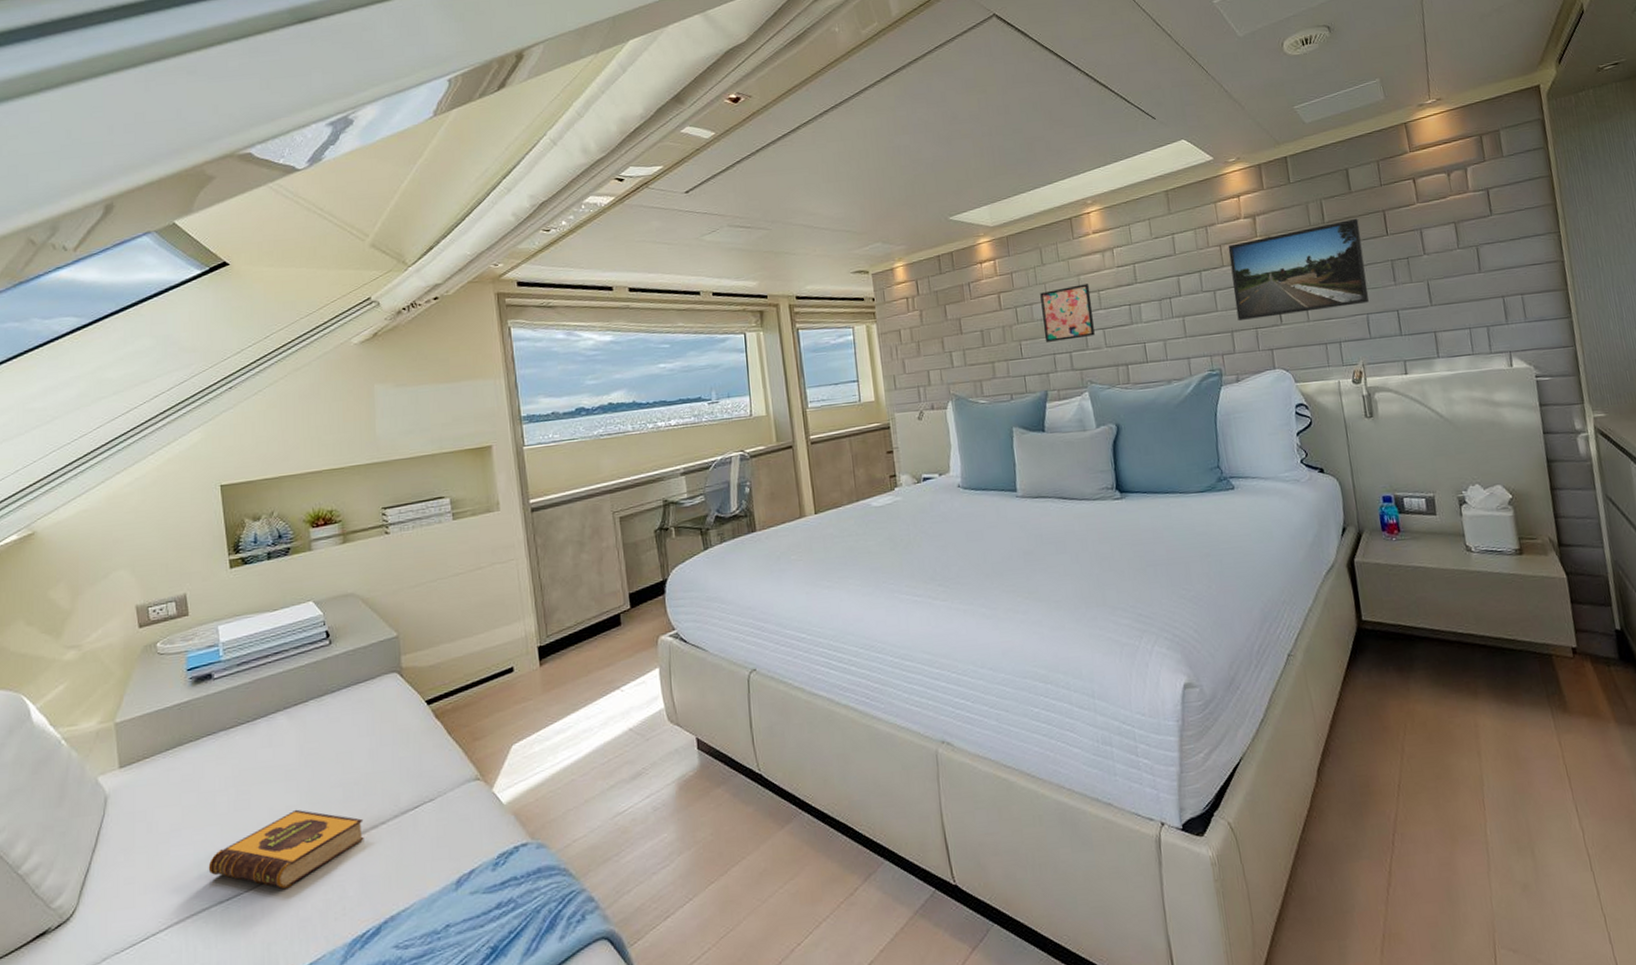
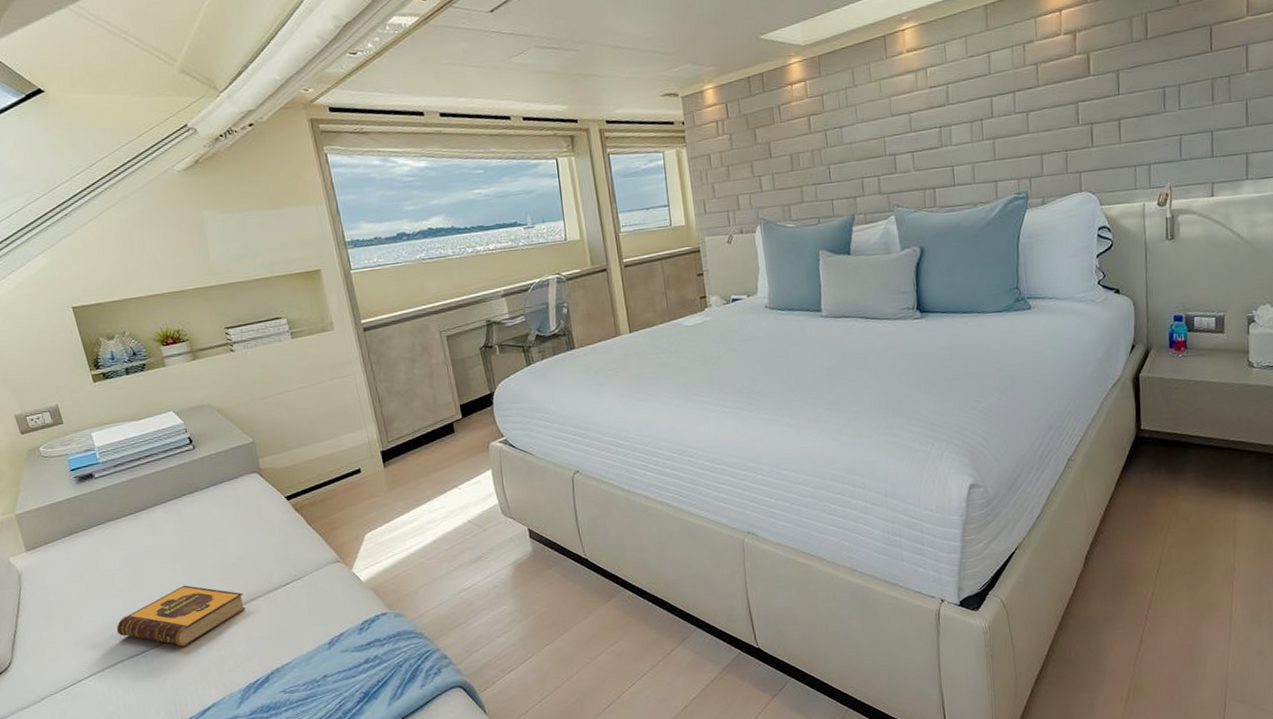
wall art: present [1040,284,1095,342] -> none [850,105,904,166]
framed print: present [1227,218,1370,322] -> none [1044,33,1185,144]

